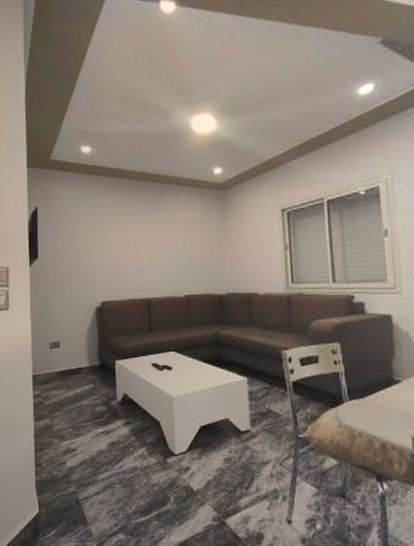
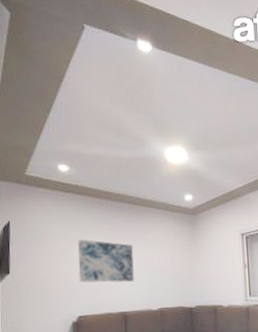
wall art: none [101,222,158,267] -> present [78,240,134,283]

